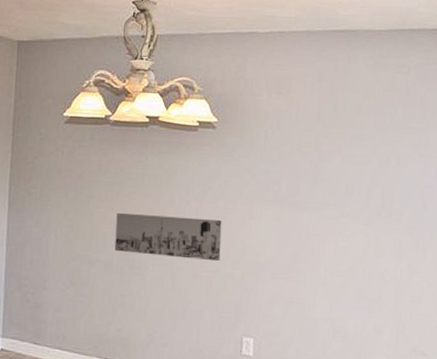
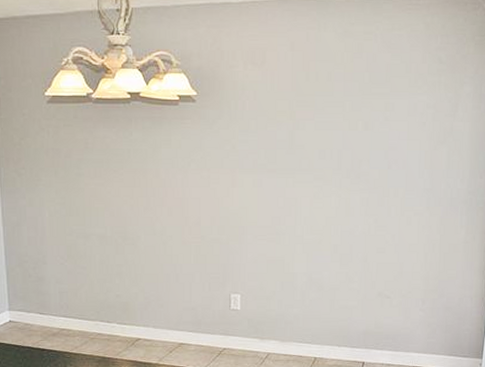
wall art: present [114,212,222,262] -> none [107,188,207,228]

